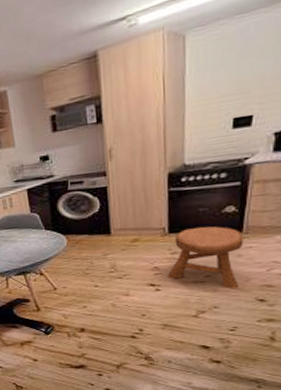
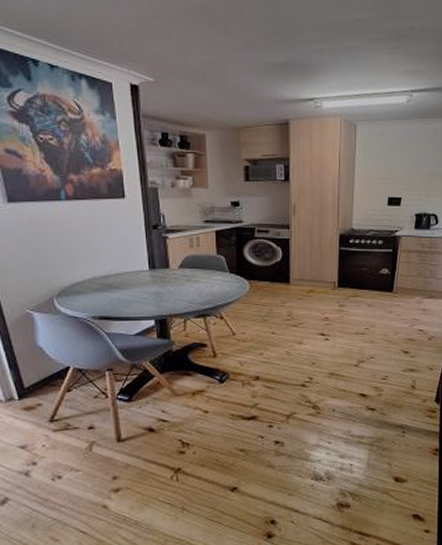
stool: present [168,226,244,290] -> none [336,284,394,342]

